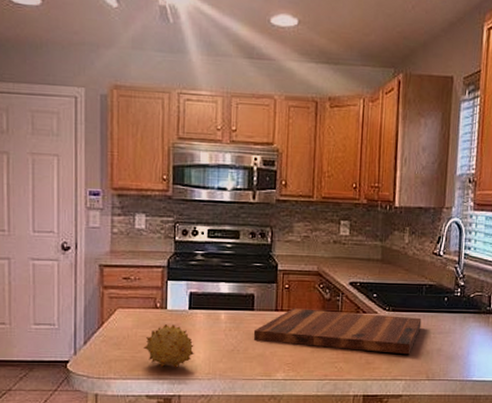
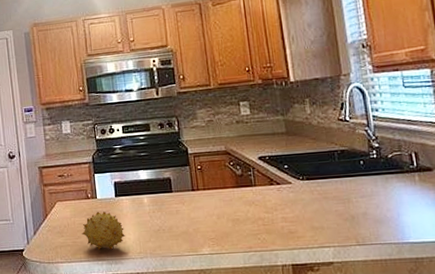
cutting board: present [253,308,422,355] -> none [175,183,341,221]

